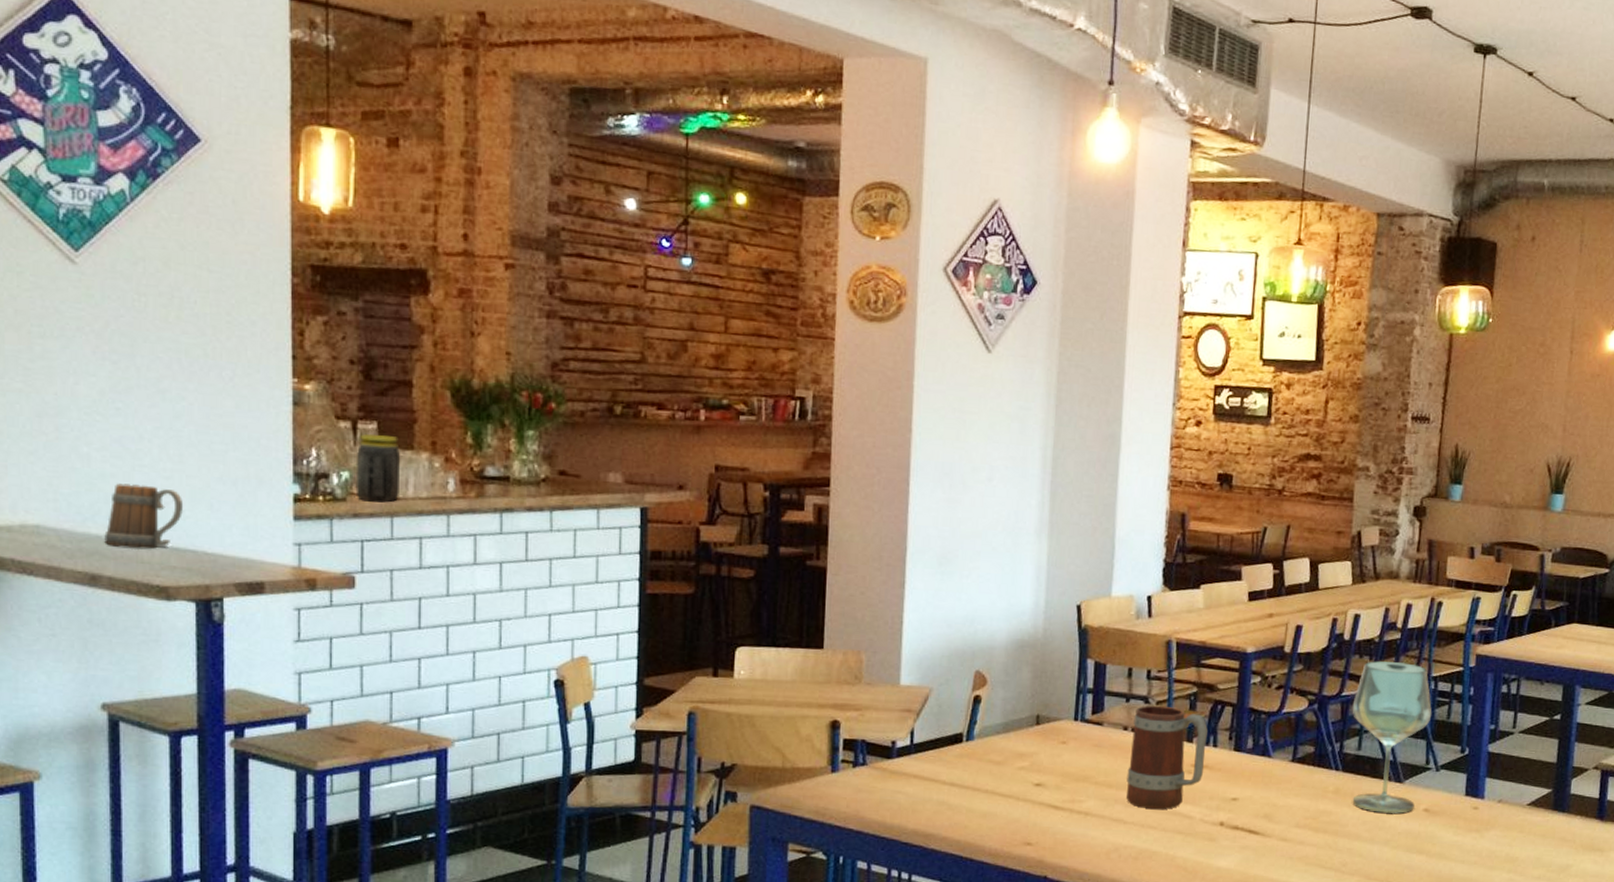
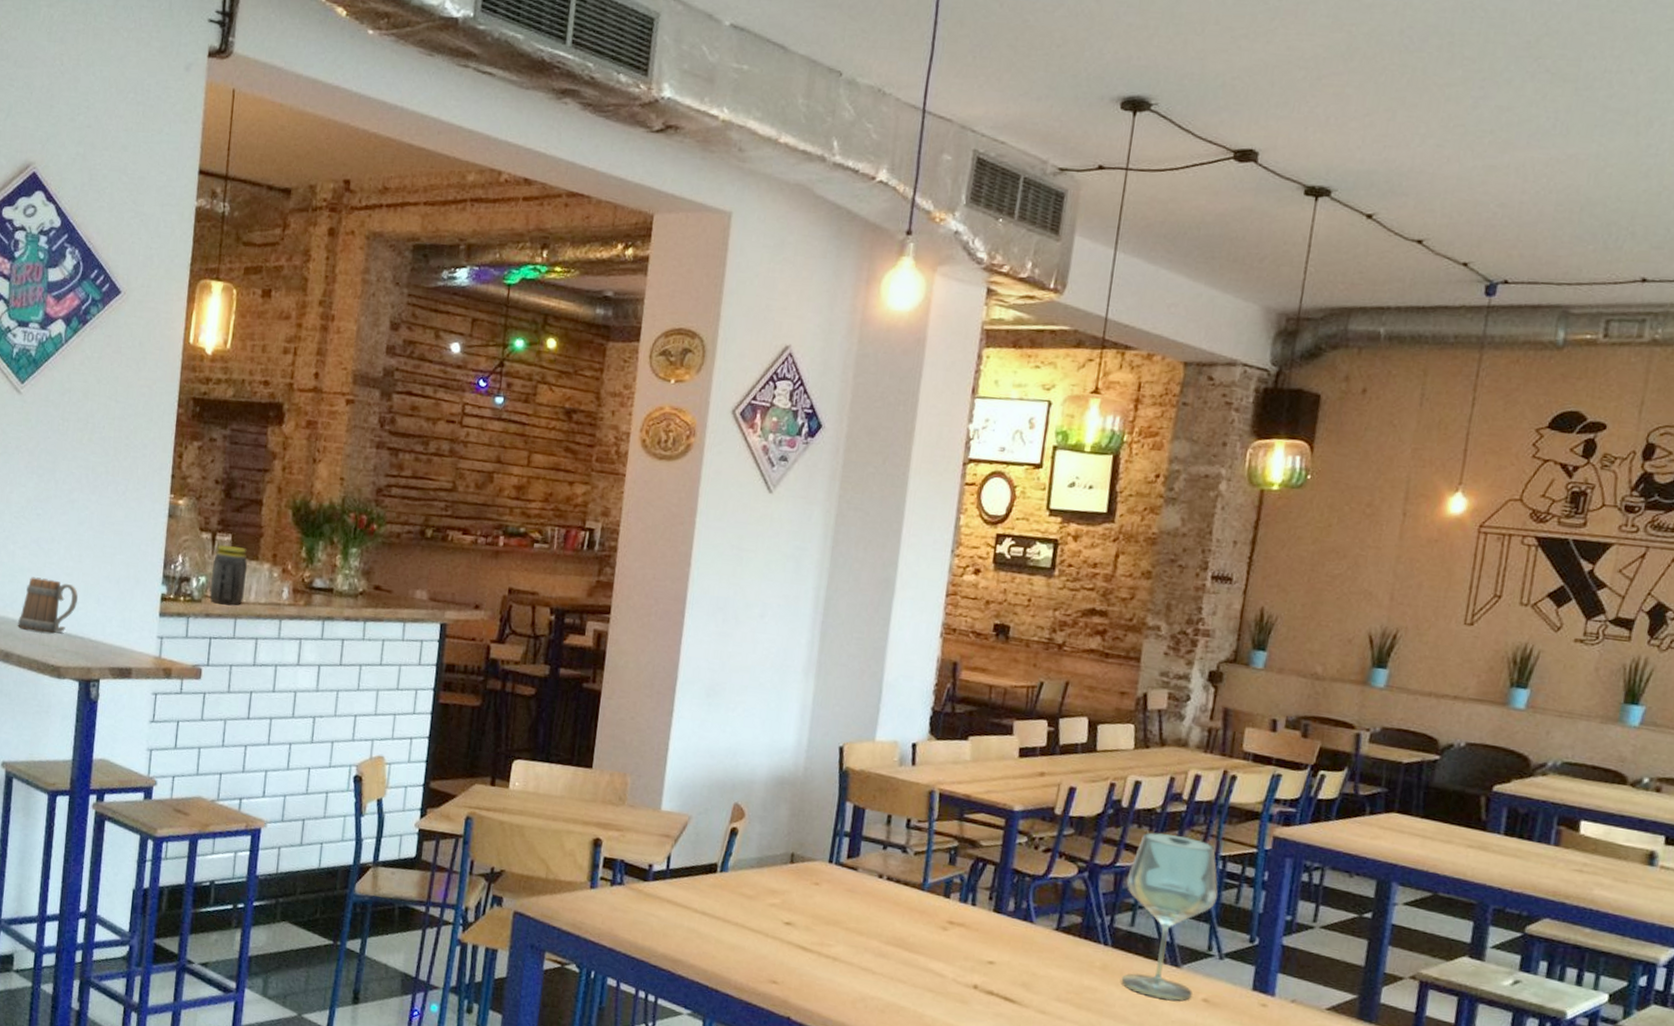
beer mug: present [1127,705,1209,809] -> none [877,855,968,965]

